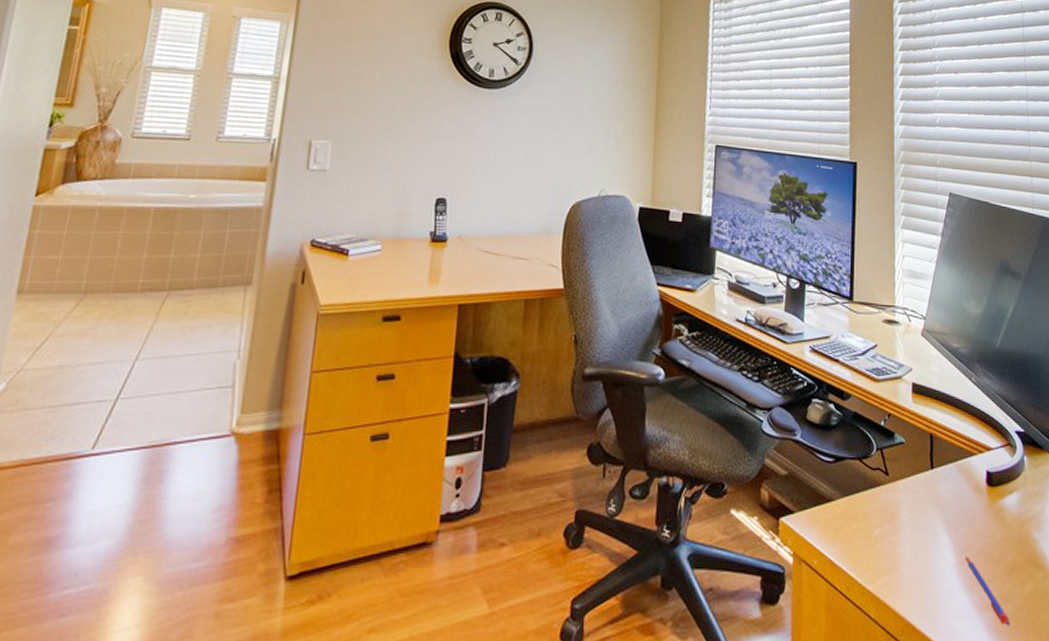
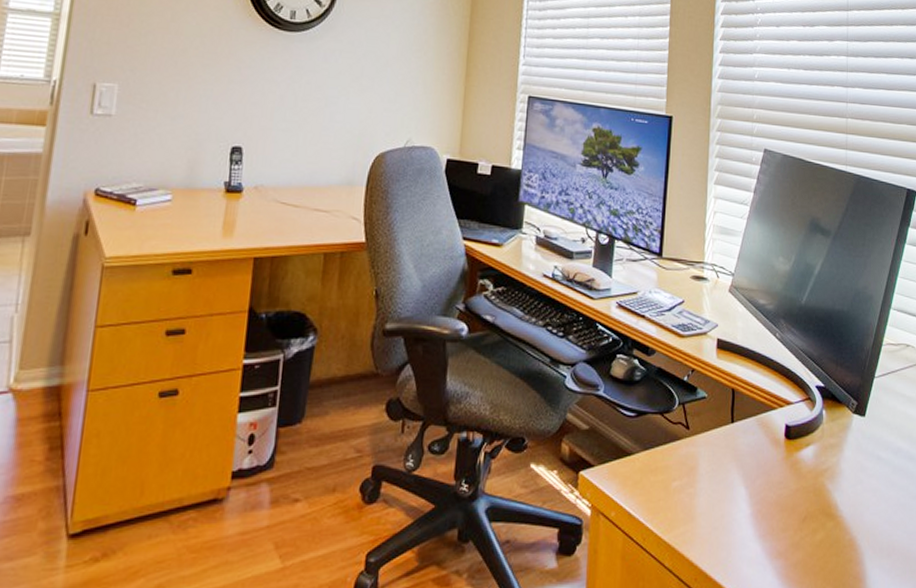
pen: present [964,555,1011,626] -> none [759,506,800,573]

